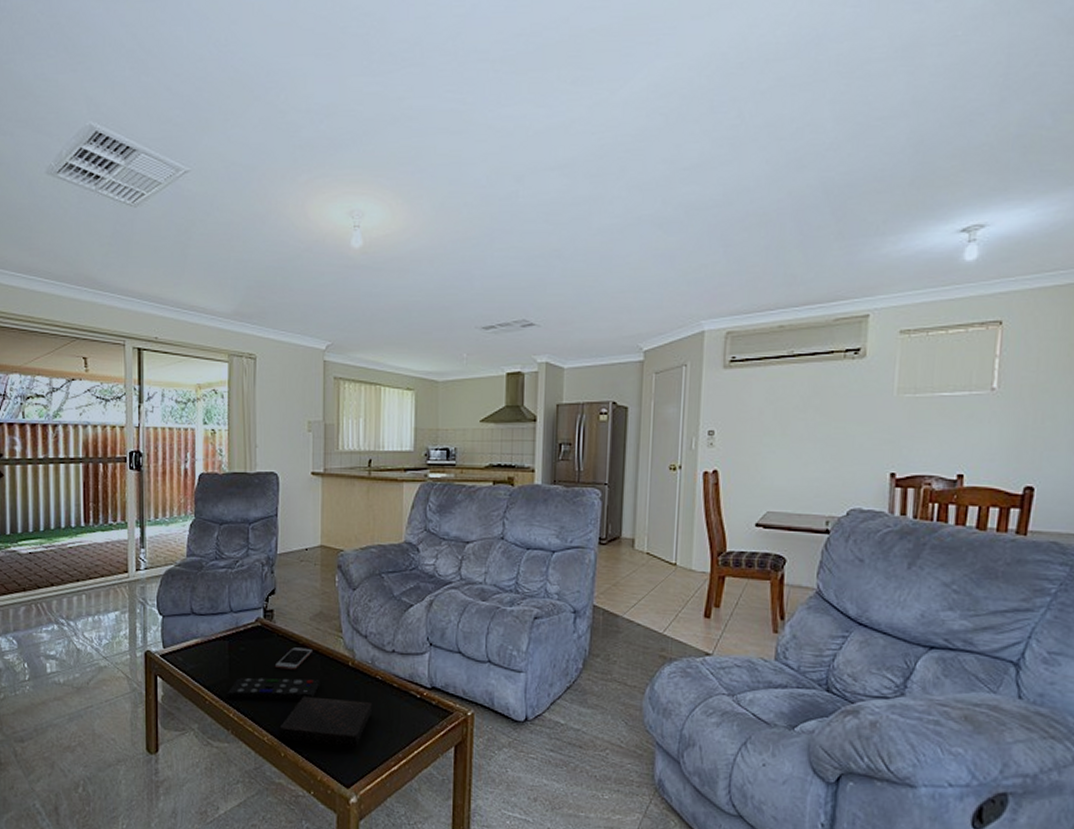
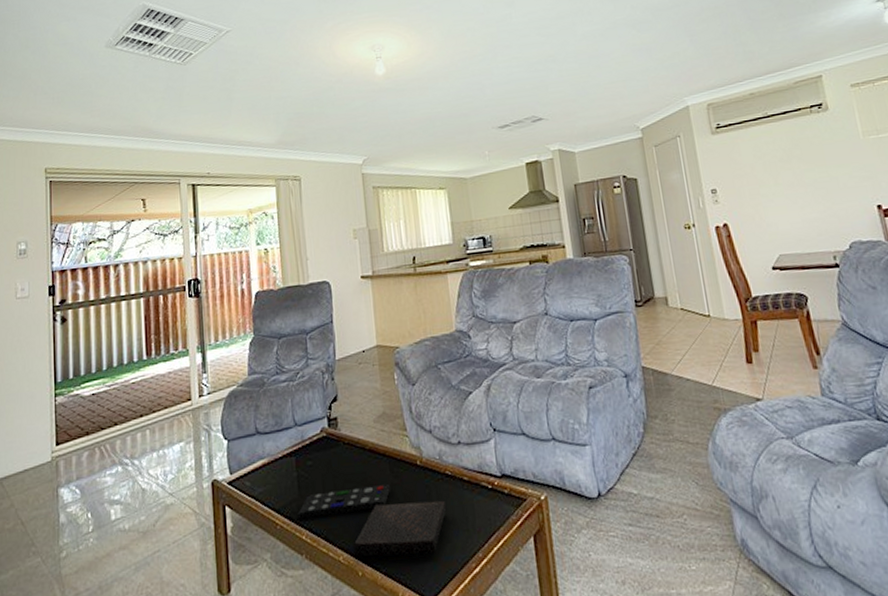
cell phone: present [275,647,312,670] -> none [344,452,380,479]

